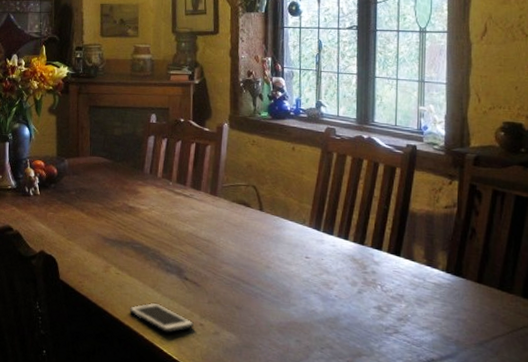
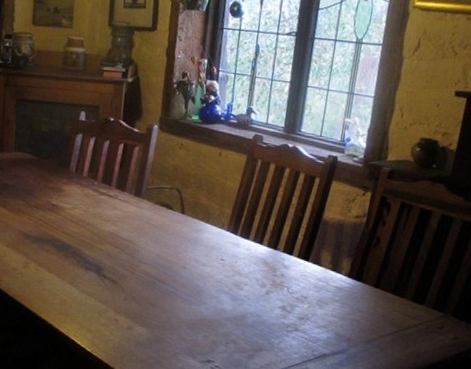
cell phone: present [129,302,195,333] -> none [46,298,109,327]

